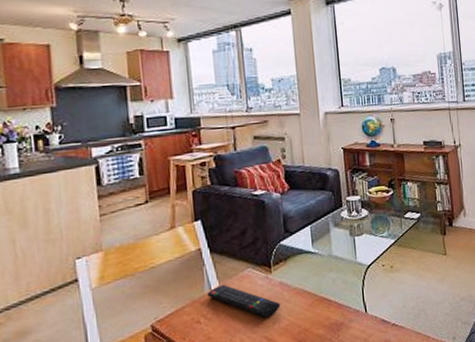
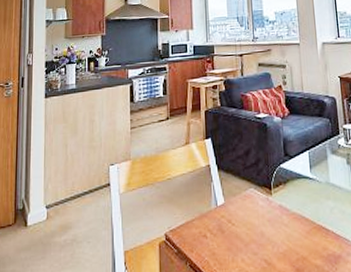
remote control: present [207,285,281,318] -> none [214,202,280,240]

